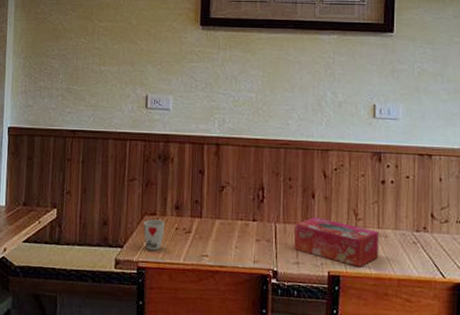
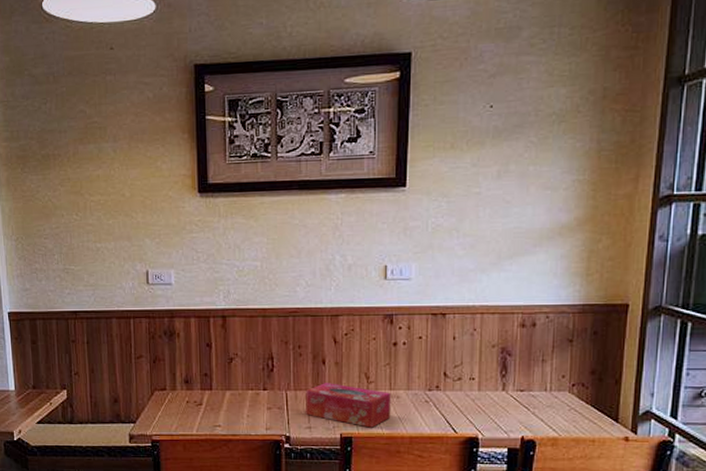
cup: present [143,219,165,251] -> none [154,394,176,424]

